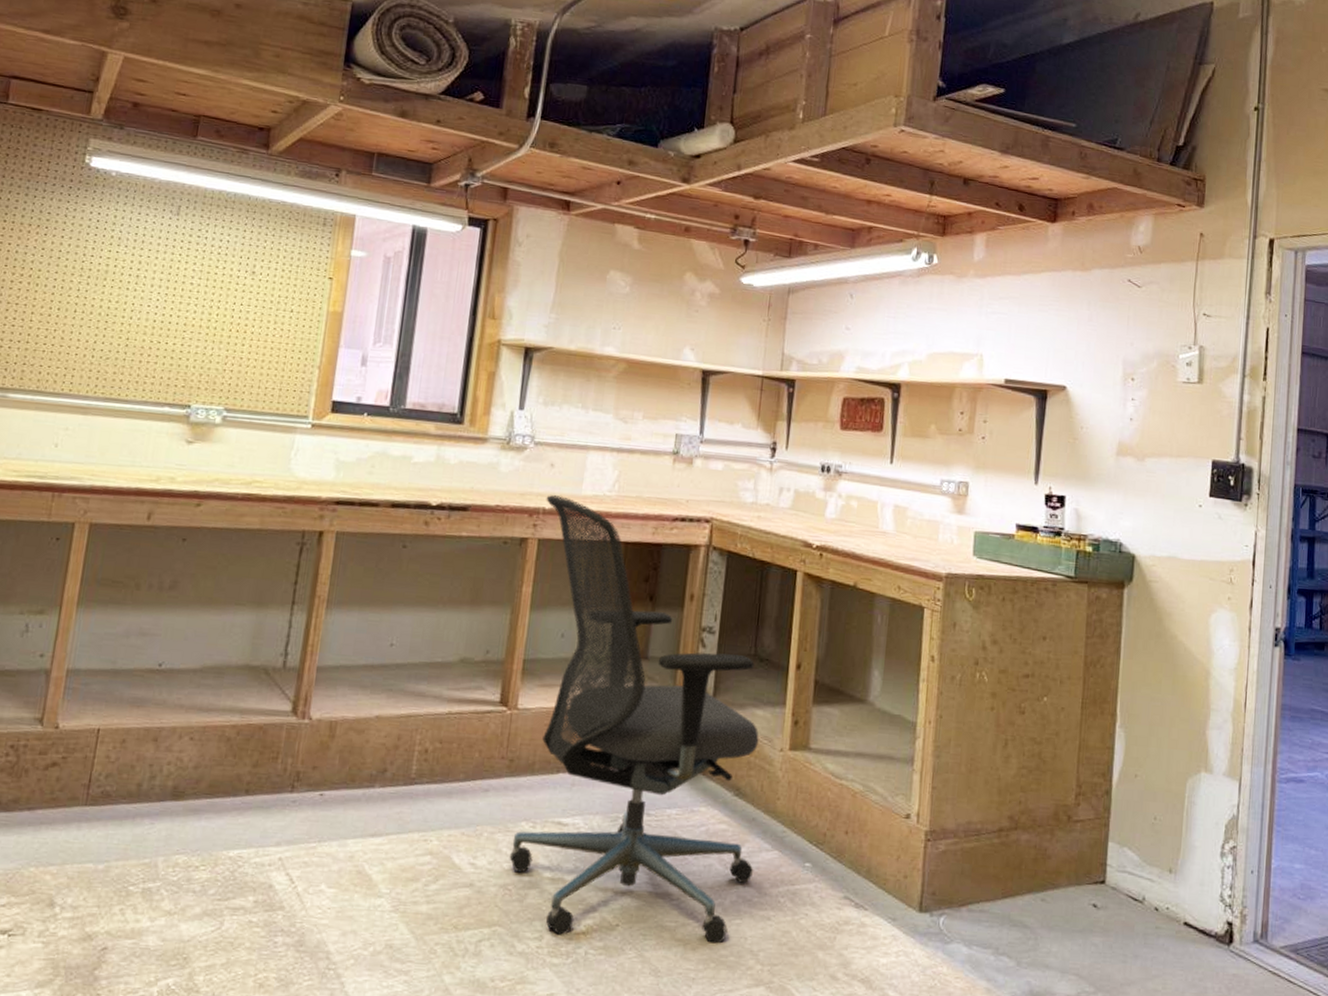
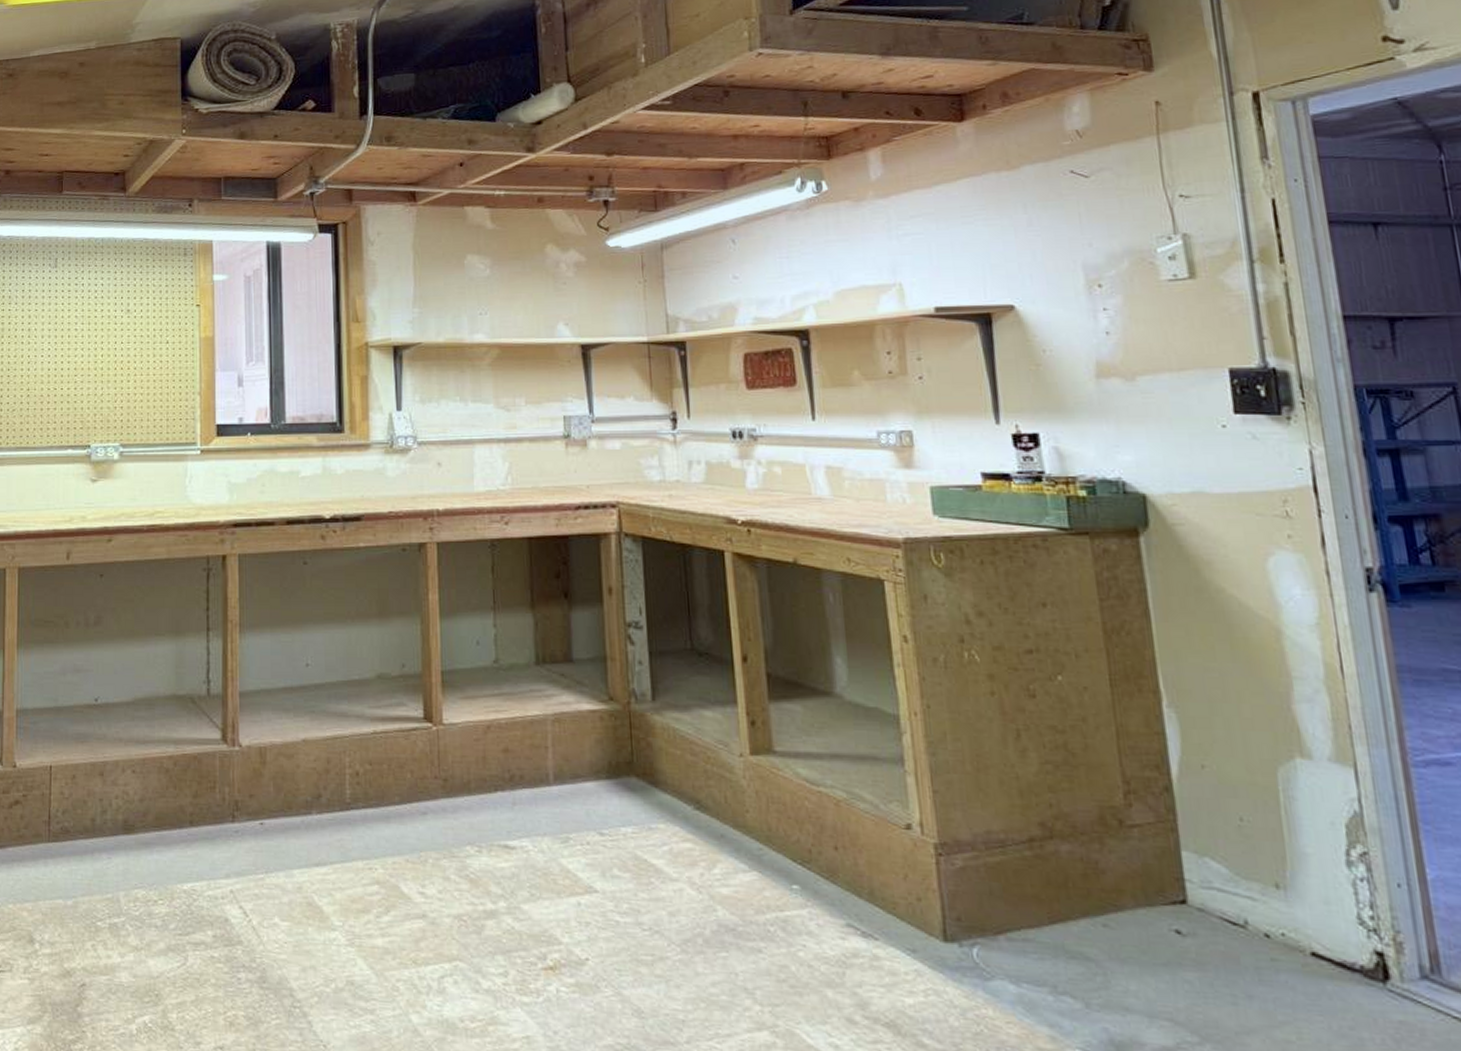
office chair: present [509,494,759,944] -> none [438,494,733,981]

